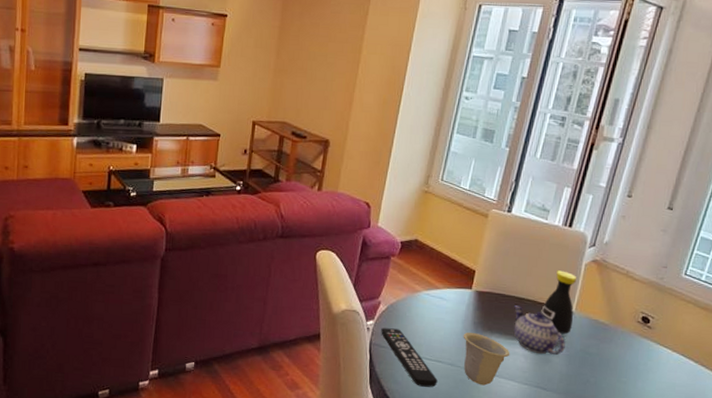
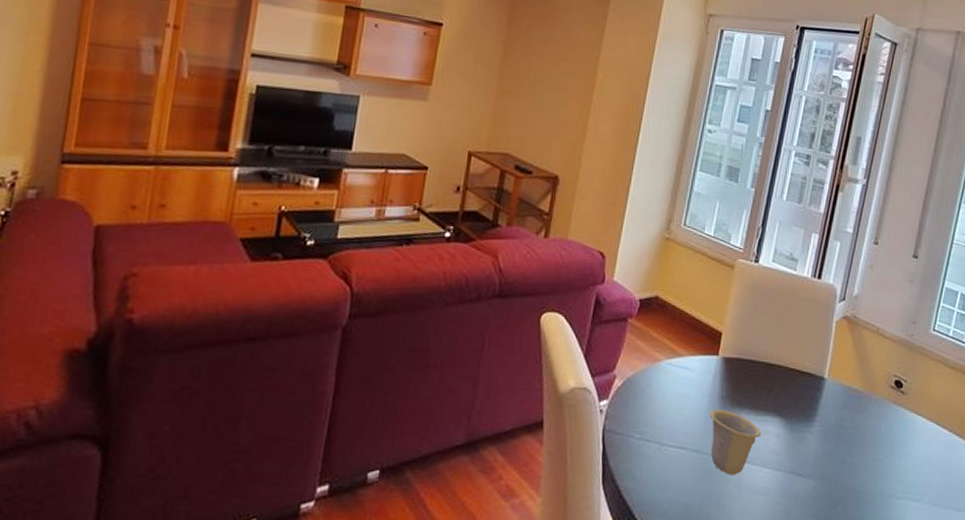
remote control: present [381,328,438,387] -> none [616,409,682,482]
teapot: present [513,305,565,355] -> none [764,373,819,432]
bottle: present [541,270,577,334] -> none [793,329,829,405]

